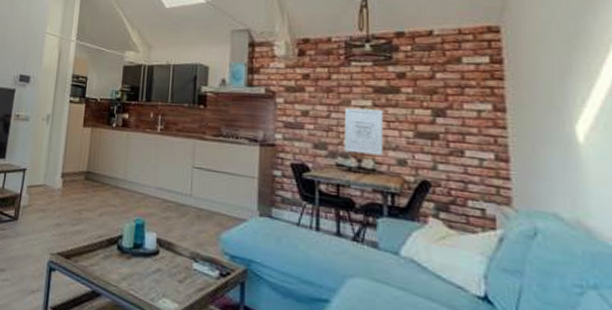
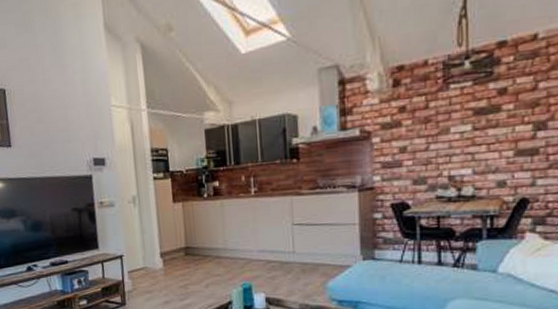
wall art: present [345,107,384,156] -> none [444,133,484,183]

